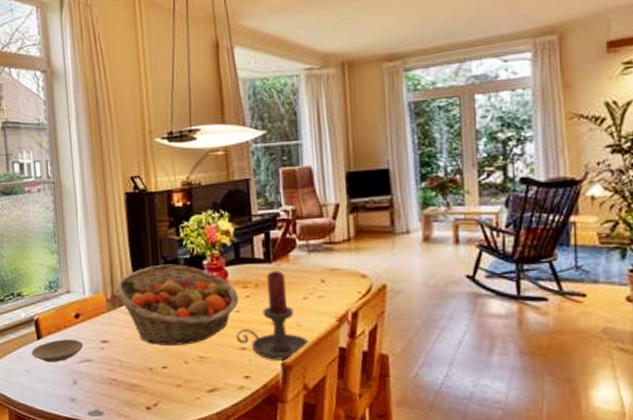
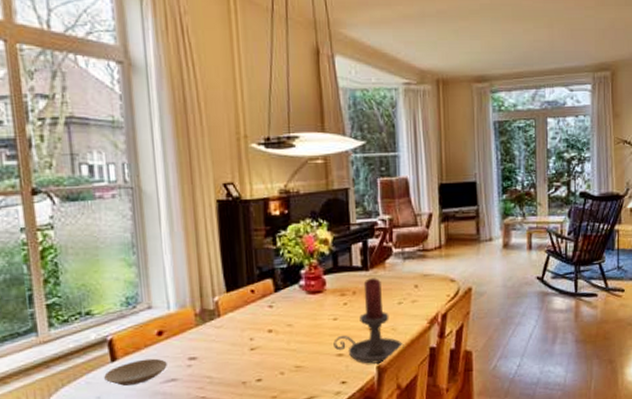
fruit basket: present [114,264,239,345] -> none [204,274,337,358]

